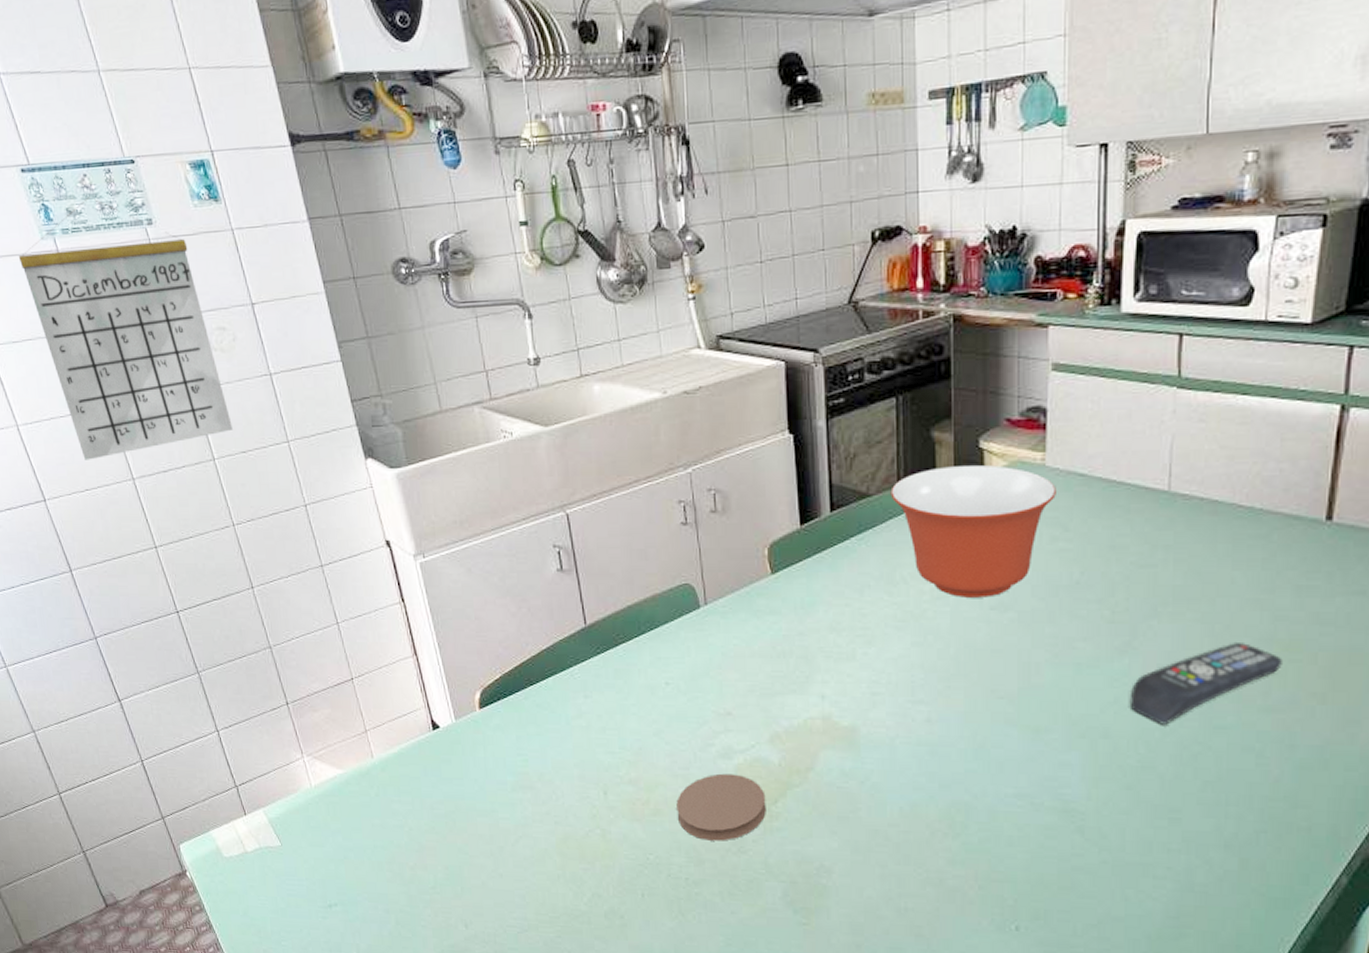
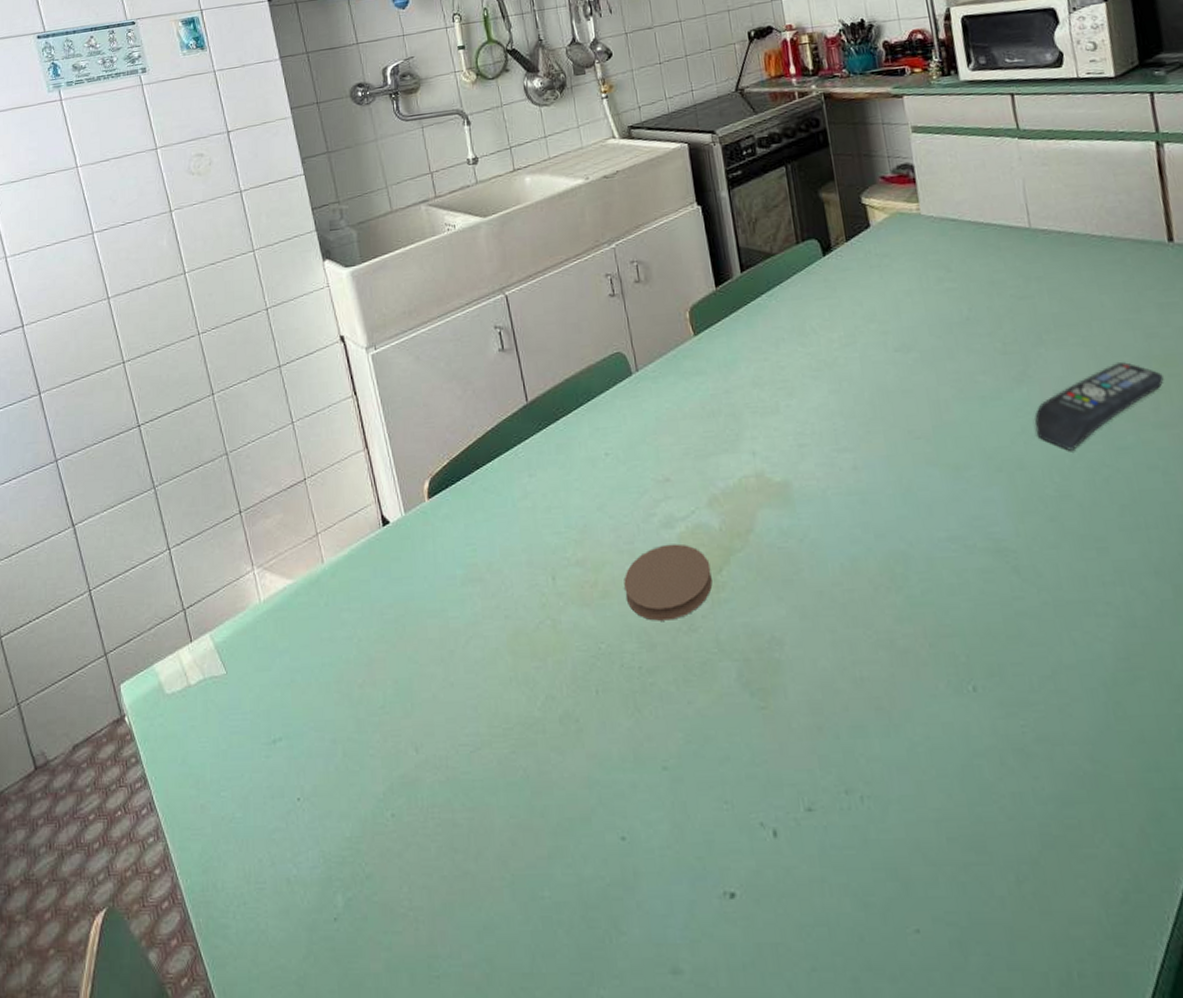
calendar: present [18,196,233,460] -> none [26,54,204,284]
mixing bowl: present [890,465,1056,598] -> none [791,218,935,343]

